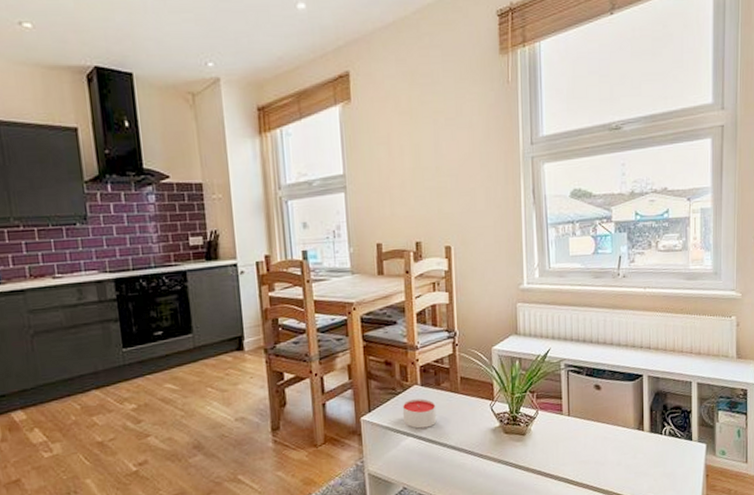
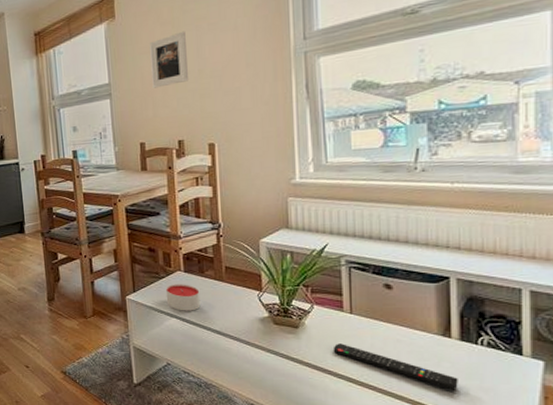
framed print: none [387,123,426,184] -> present [150,31,188,89]
remote control: none [555,446,649,479] -> present [334,344,458,390]

